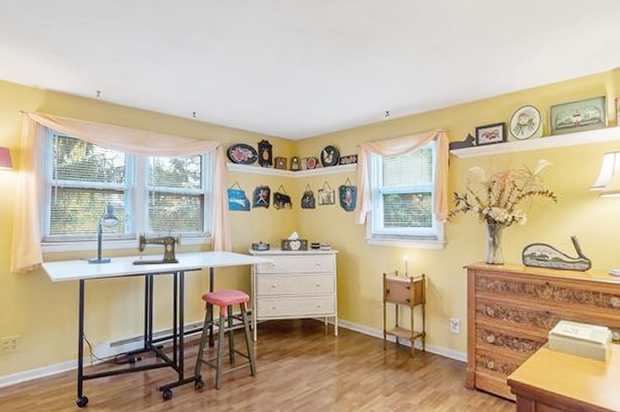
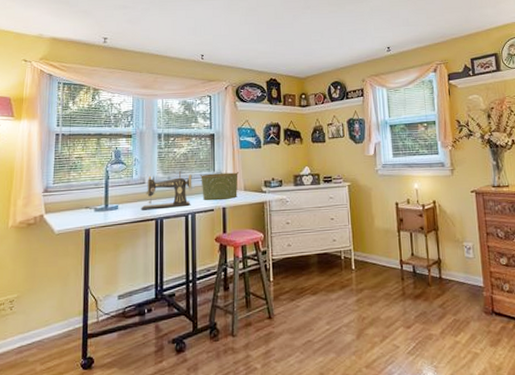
basket: none [189,232,227,260] -> present [199,171,238,201]

